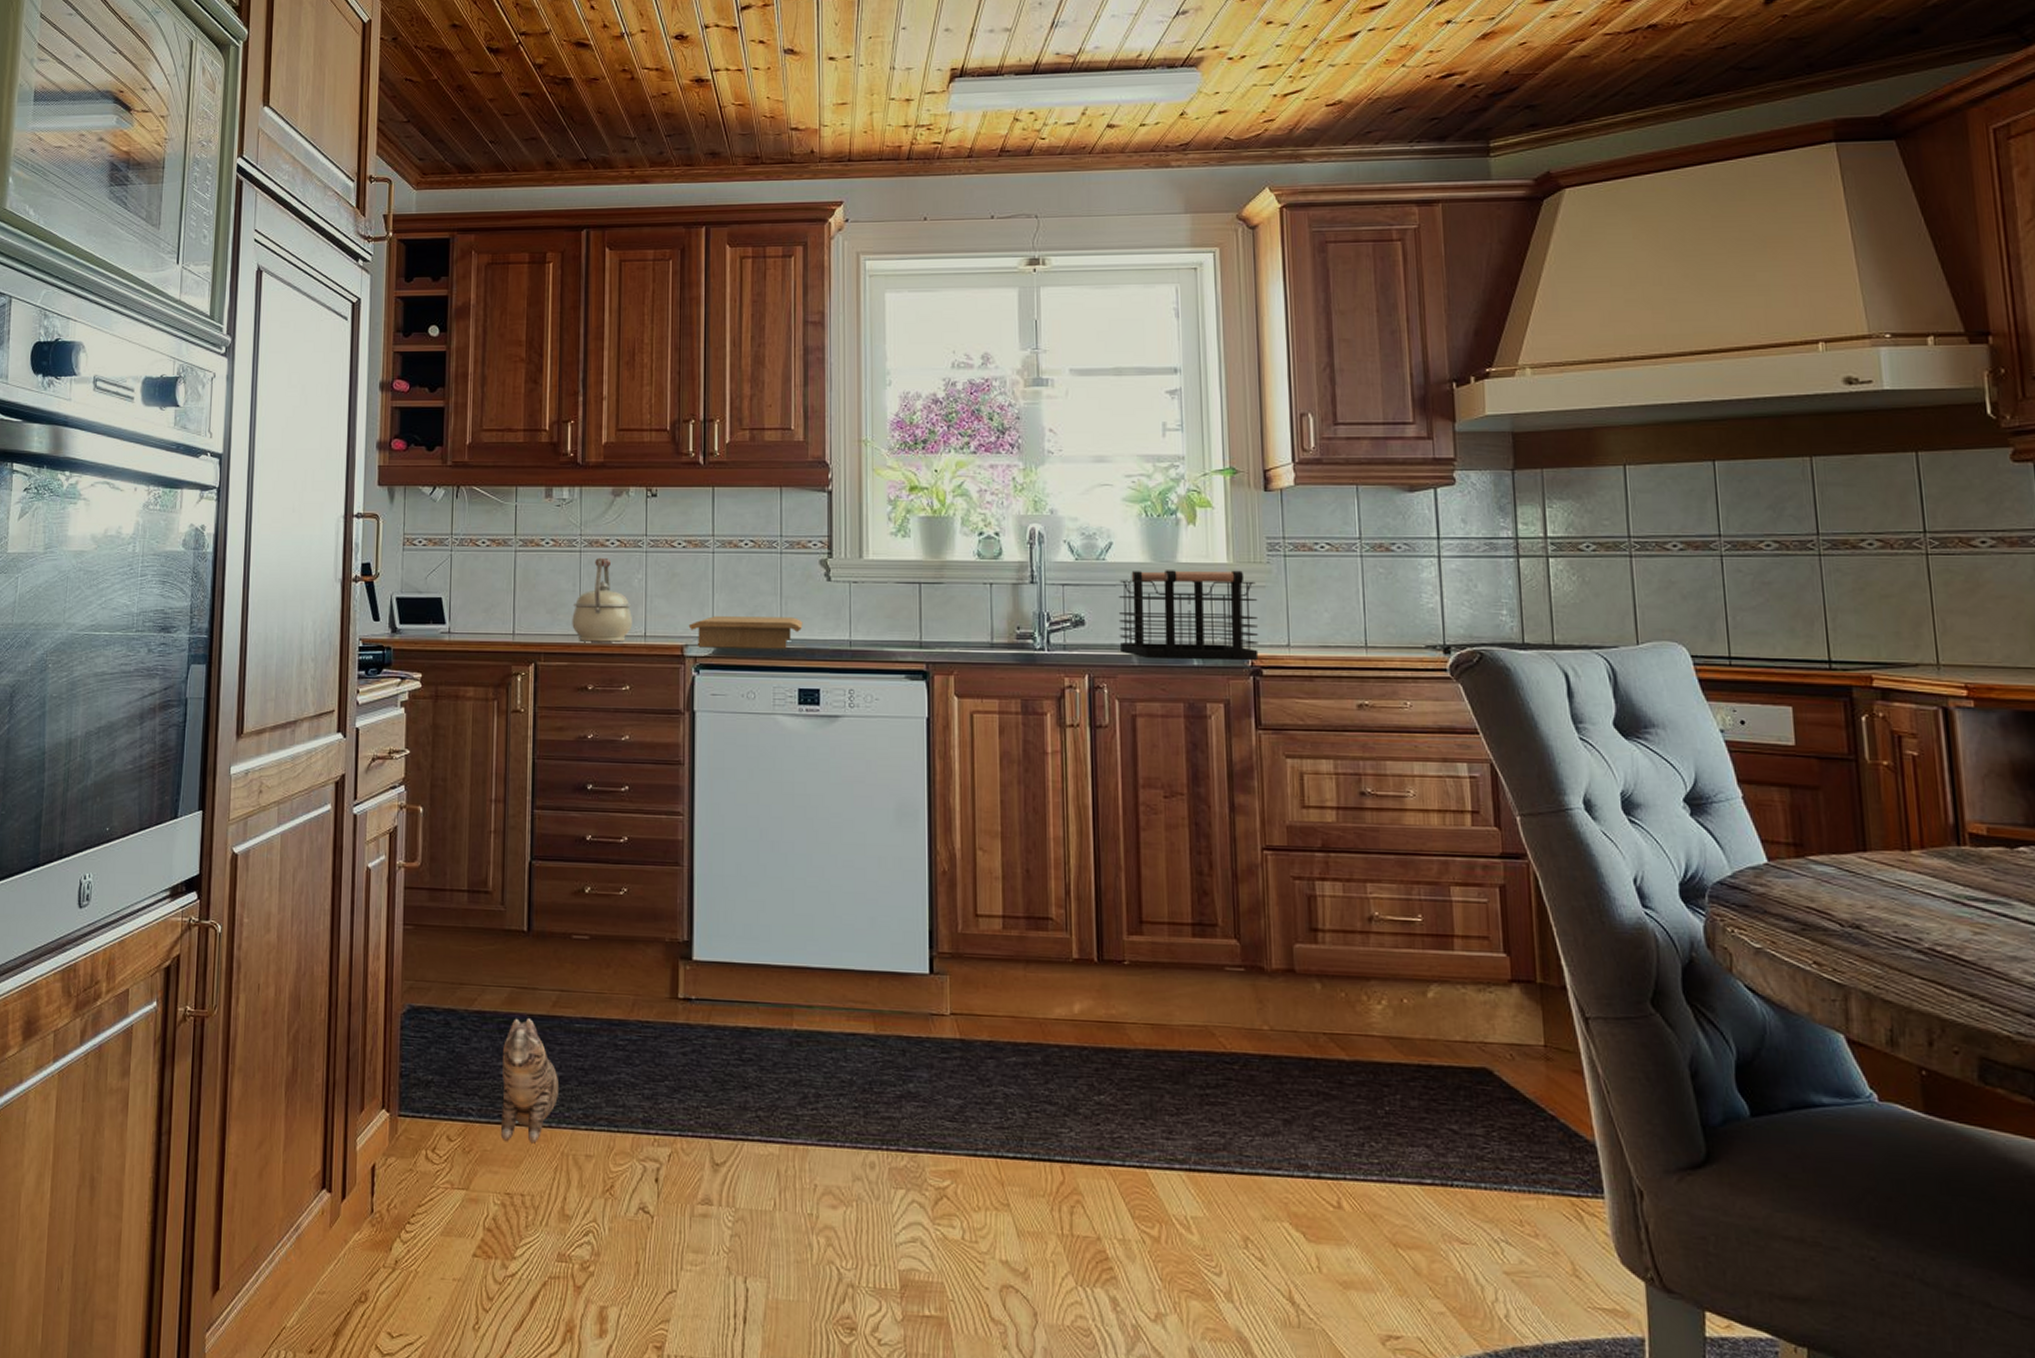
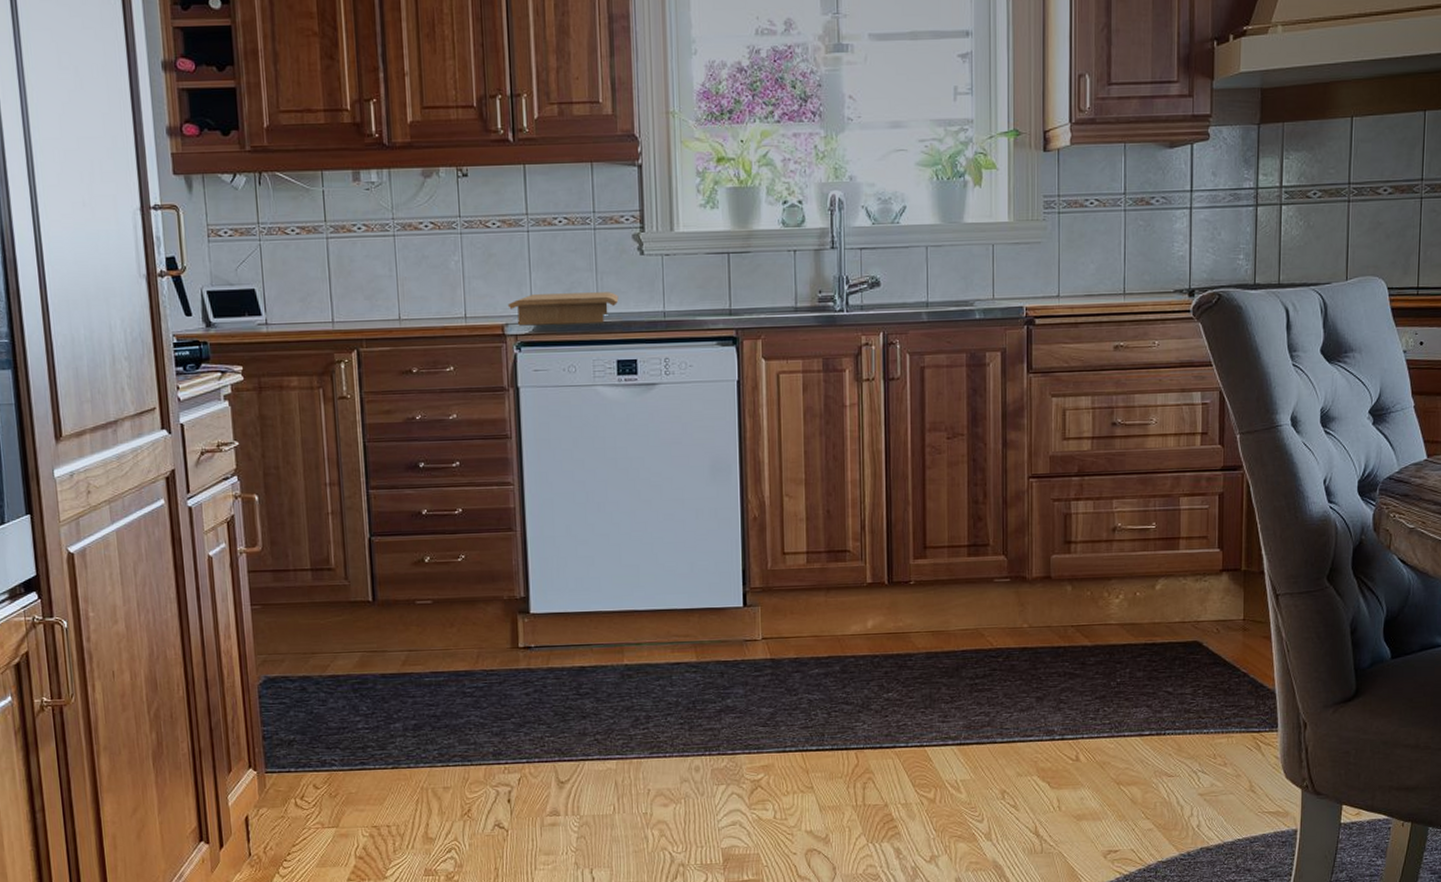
cat: present [500,1018,560,1144] -> none [359,678,415,783]
kettle: present [572,557,633,642] -> none [390,240,453,326]
dish rack: present [1118,570,1259,661] -> none [910,228,1034,315]

